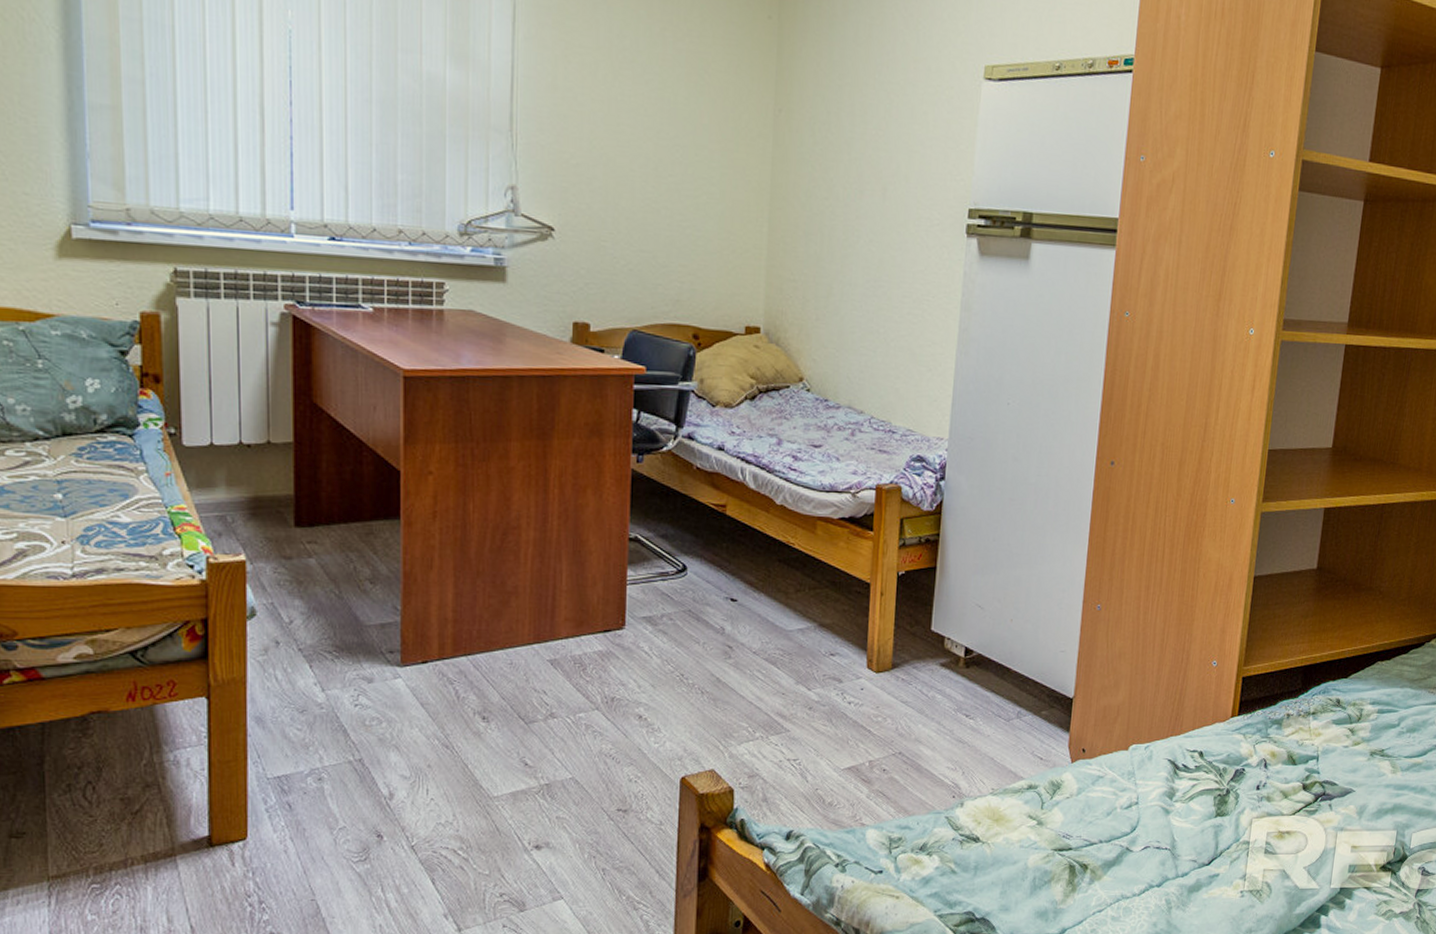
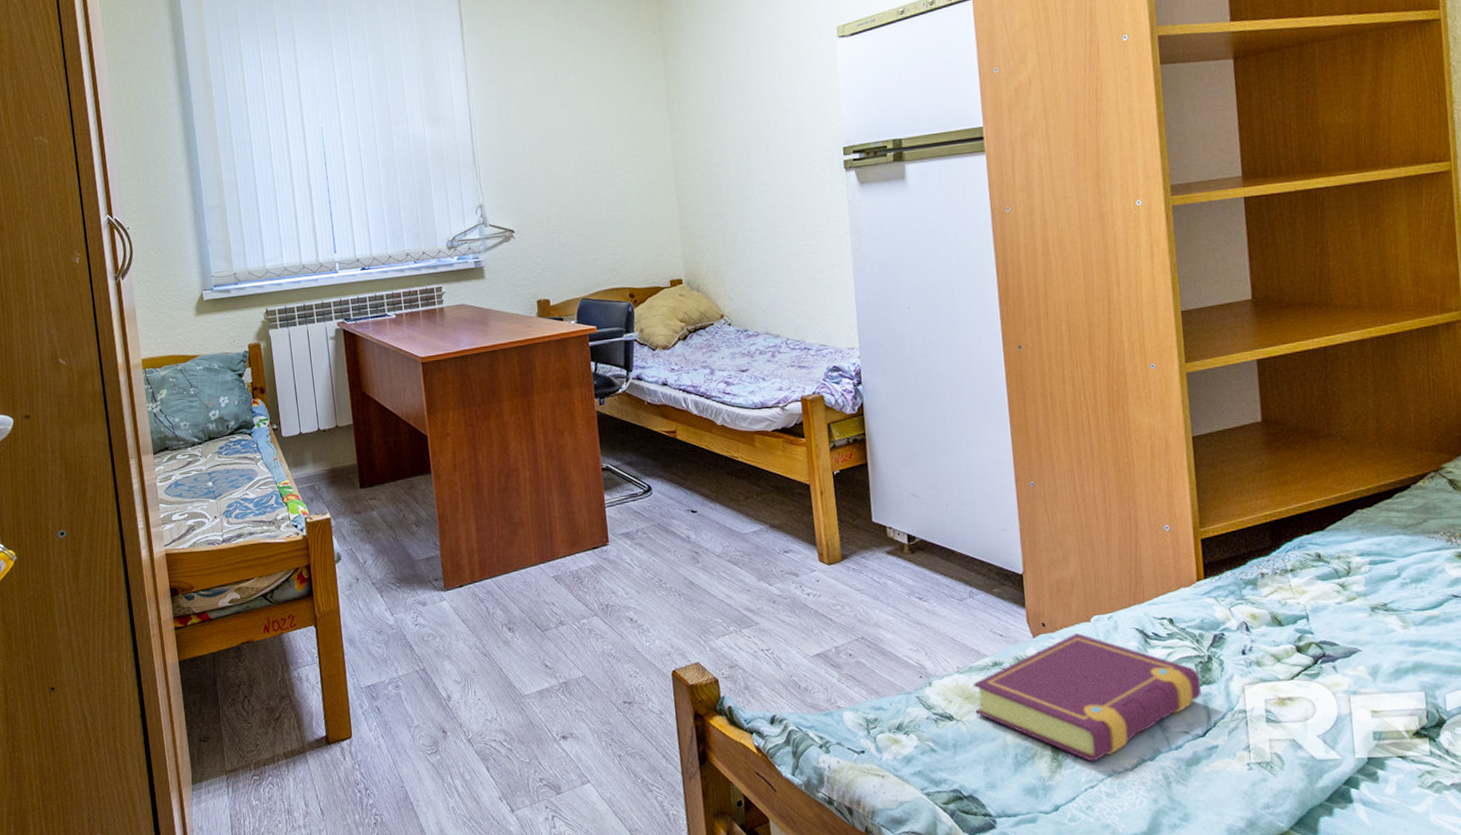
book: none [1002,760,1216,887] -> present [973,632,1201,762]

